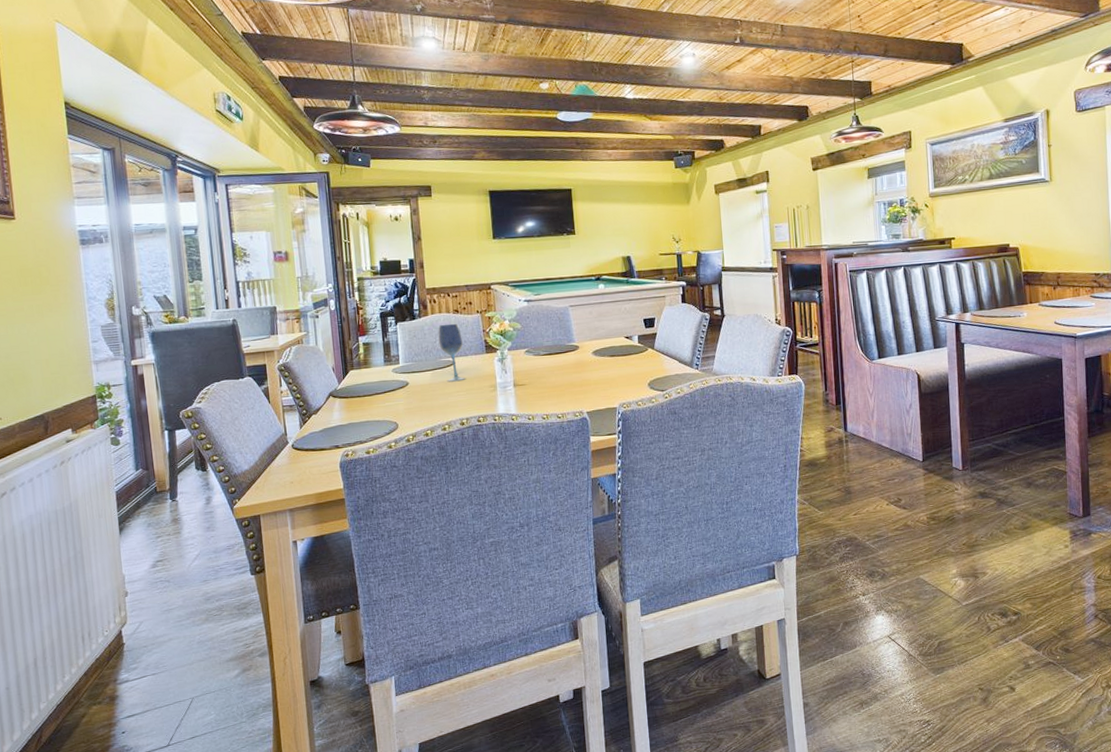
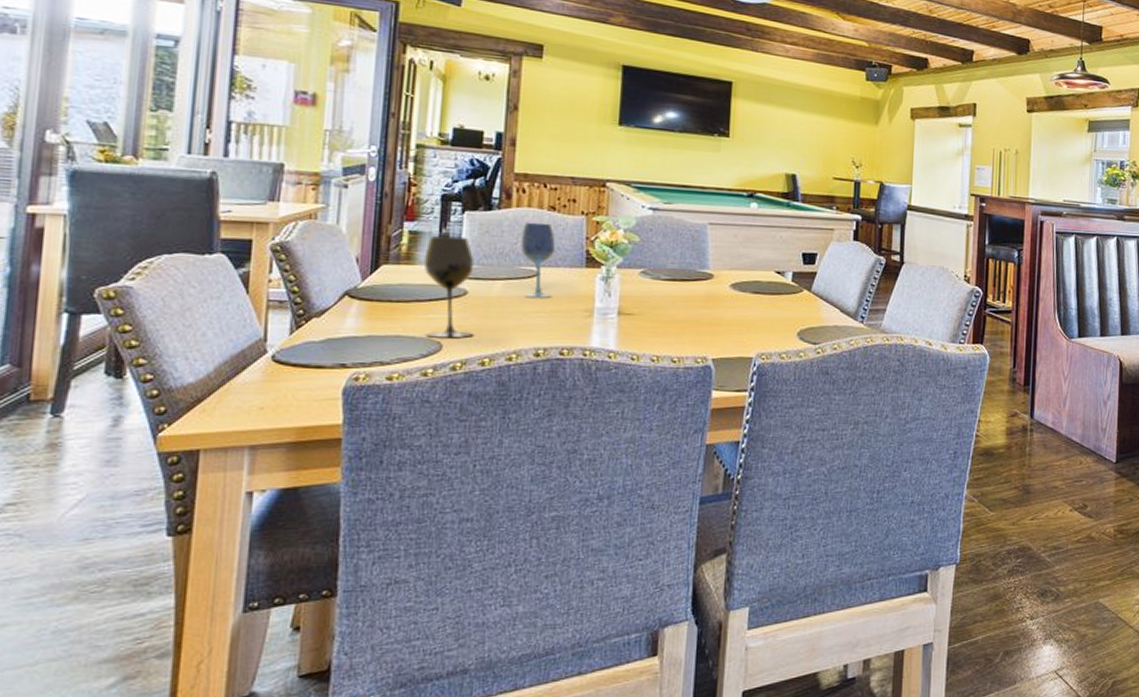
wineglass: none [375,342,417,420] -> present [423,235,475,338]

